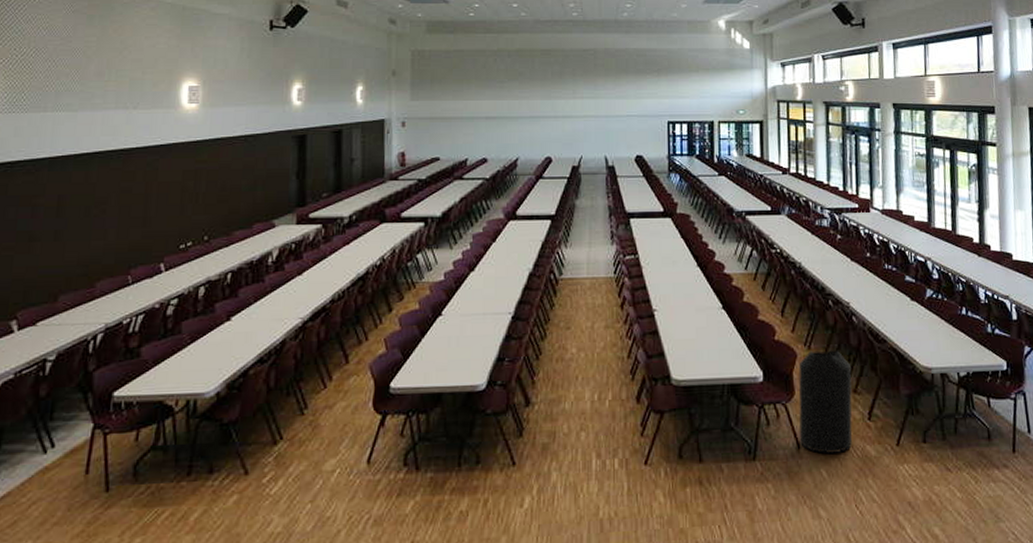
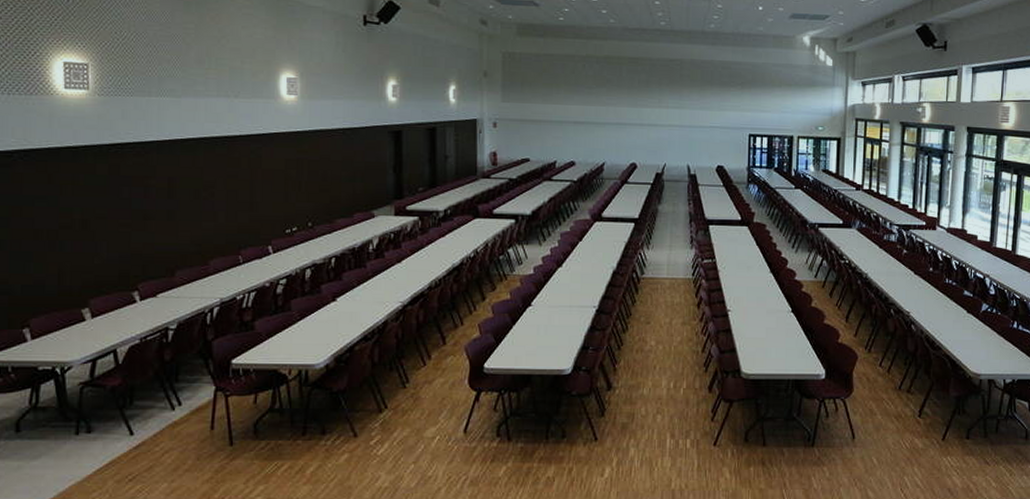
trash can: present [798,350,853,455] -> none [854,354,907,445]

